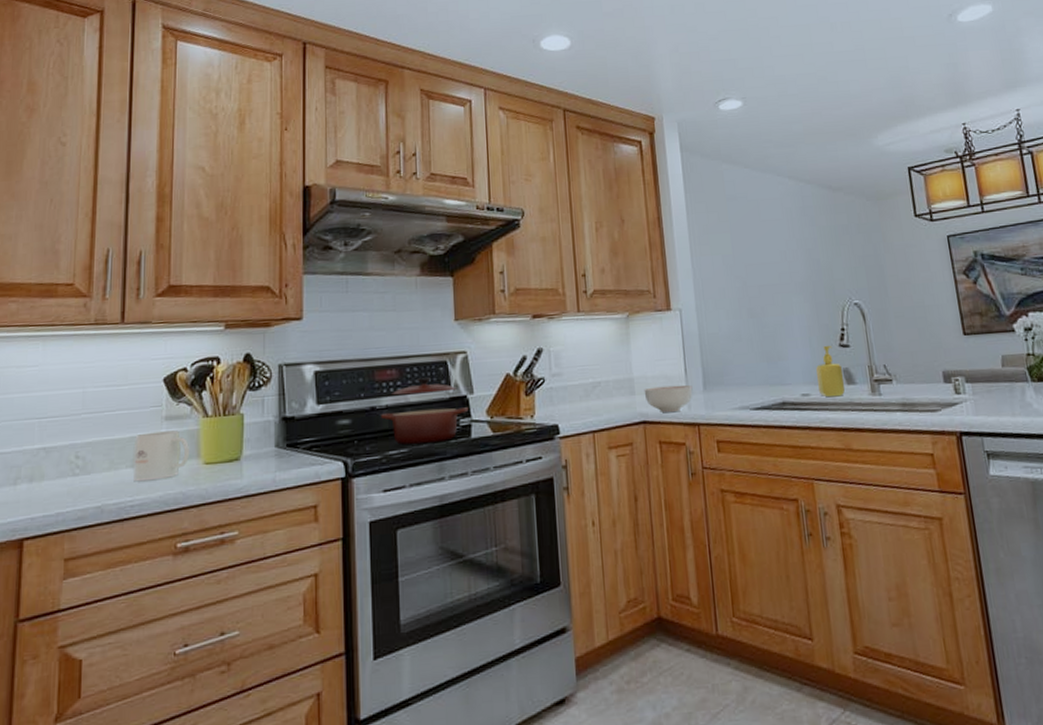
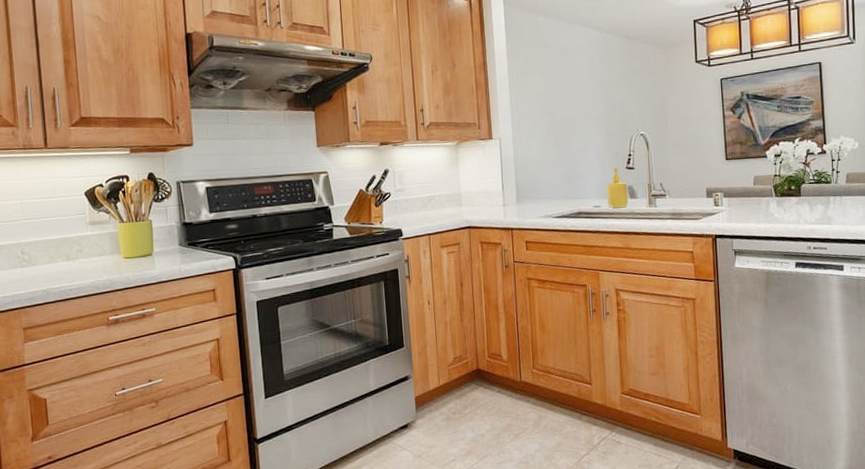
mug: present [132,430,190,482] -> none [66,233,112,272]
saucepan: present [381,377,469,446] -> none [261,192,330,245]
bowl: present [643,384,693,413] -> none [469,198,508,220]

